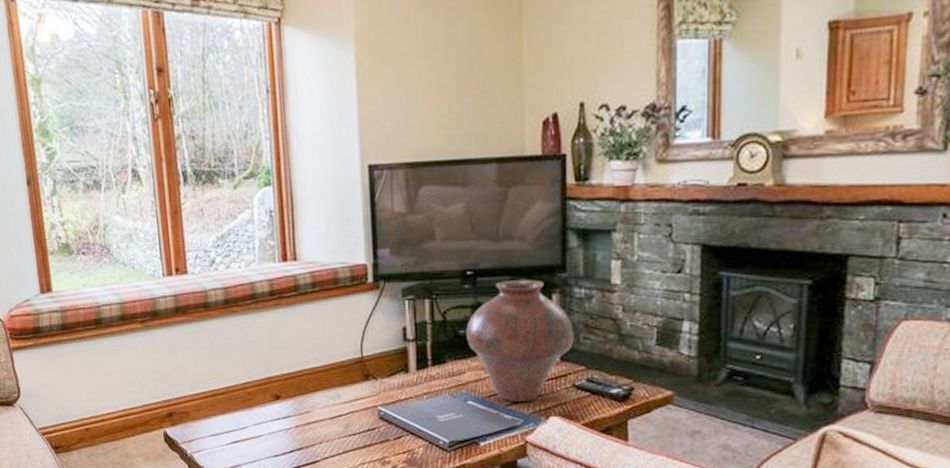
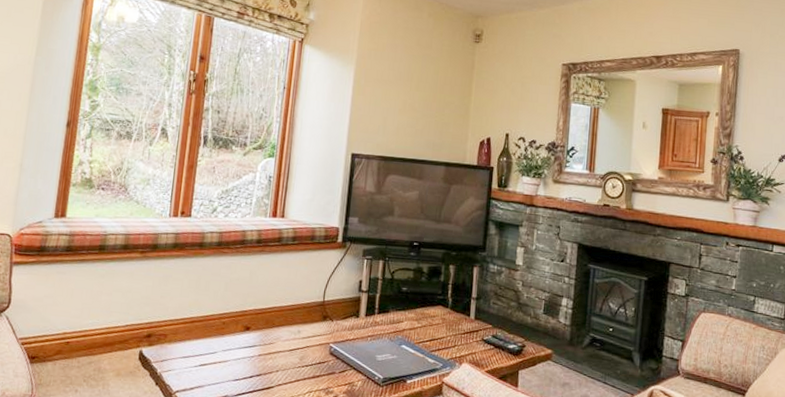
vase: present [466,280,575,402] -> none [407,253,487,350]

